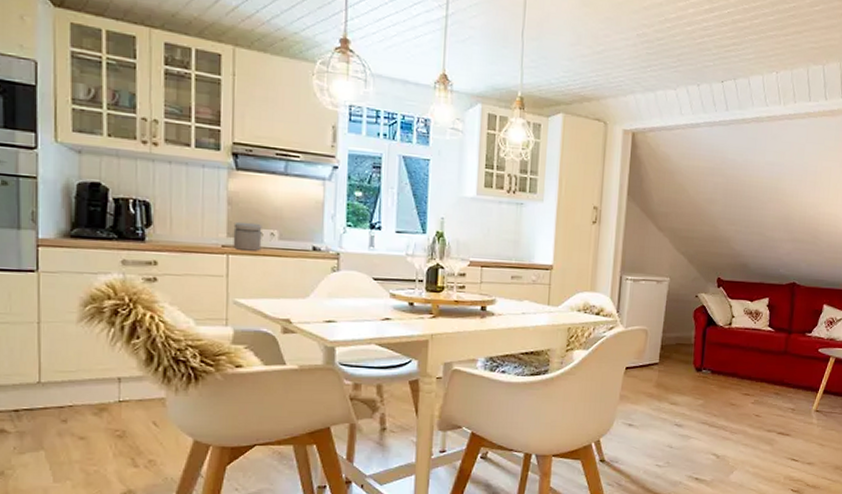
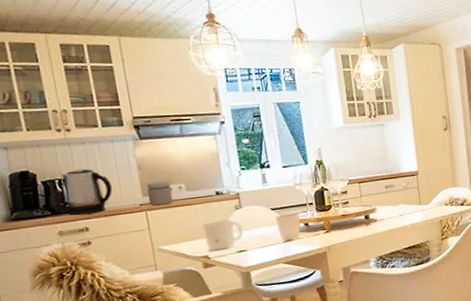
kettle: none [137,191,193,247] -> present [62,168,112,216]
mug: none [289,279,337,316] -> present [202,218,244,251]
cup: none [376,288,405,320] -> present [275,213,301,242]

